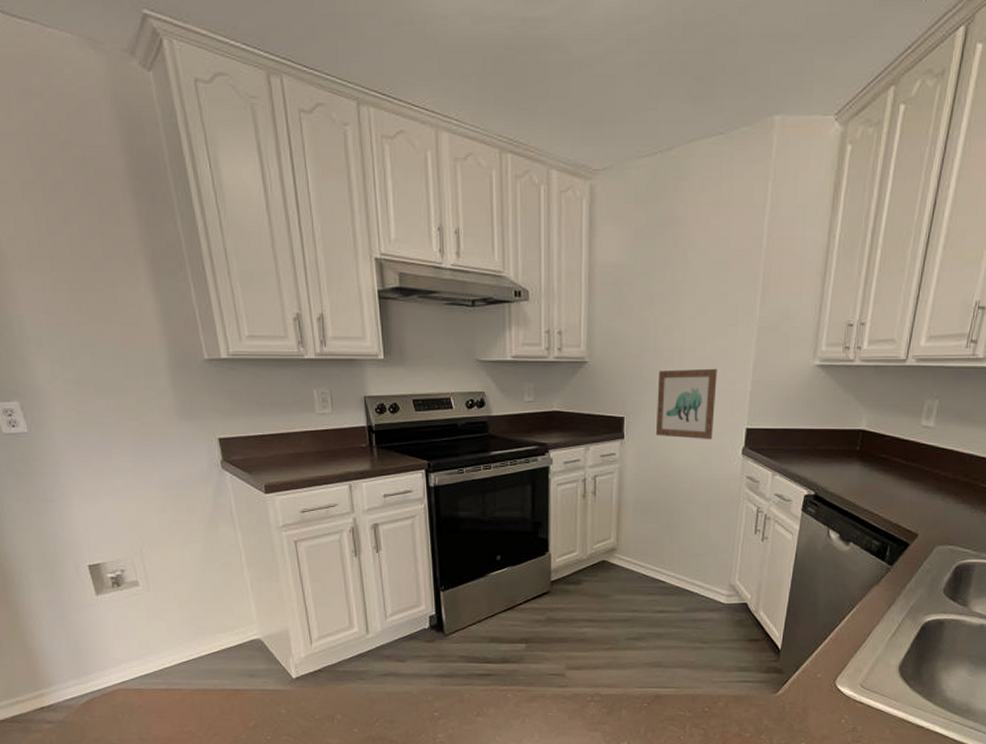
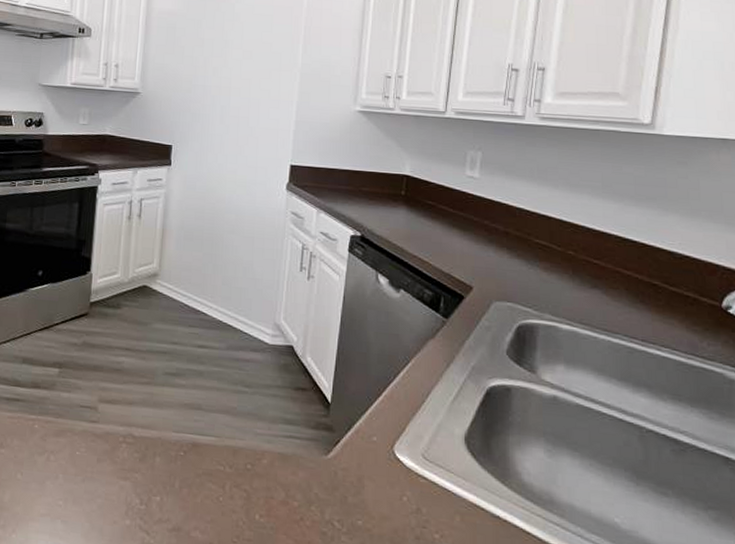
wall art: present [655,368,718,440] -> none [201,105,262,174]

